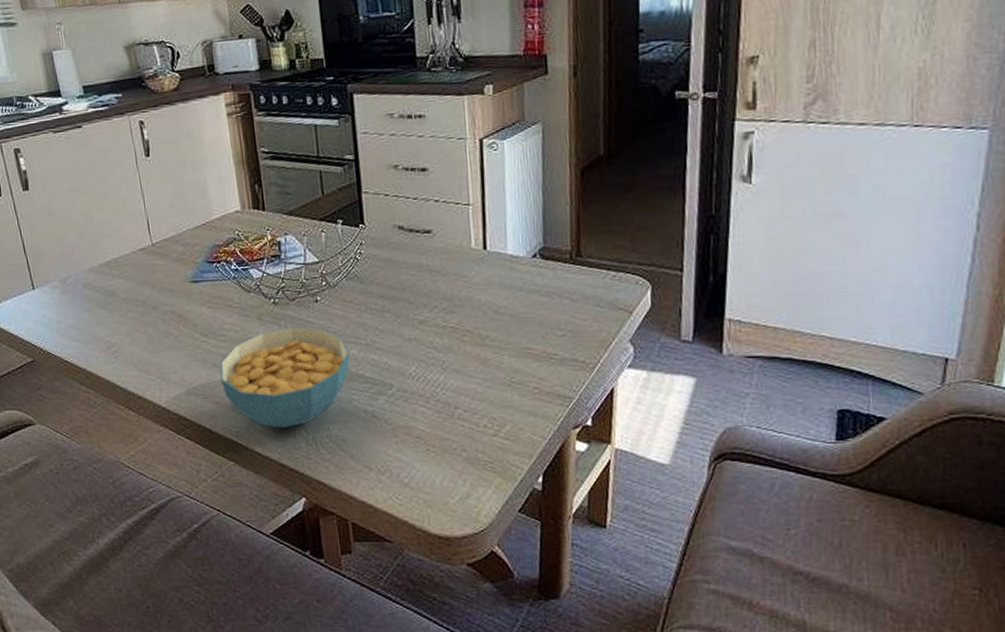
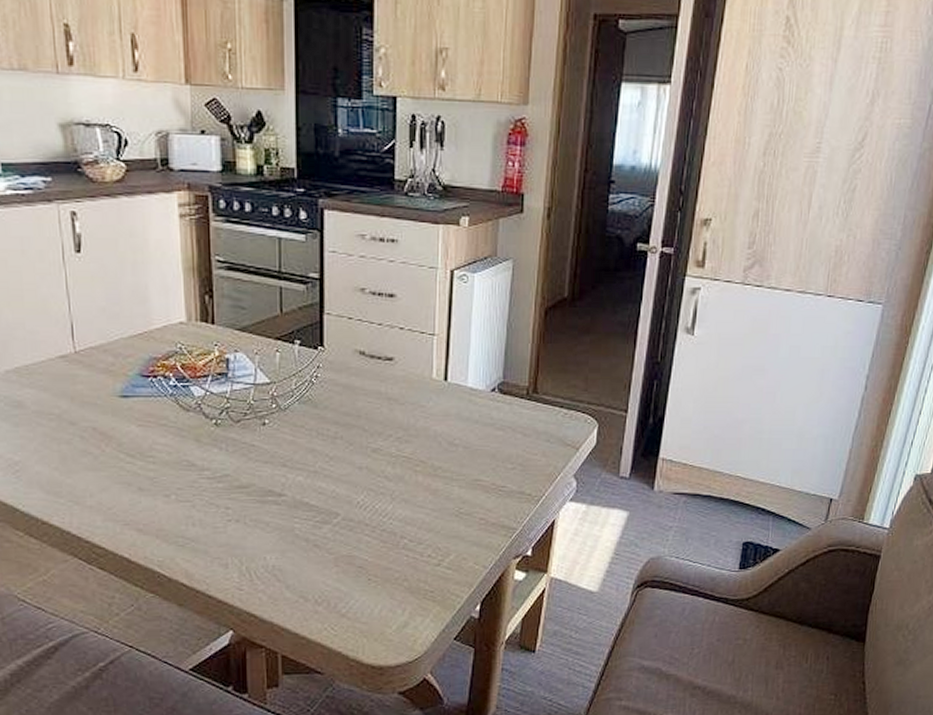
cereal bowl: present [219,326,350,428] -> none [146,450,295,558]

